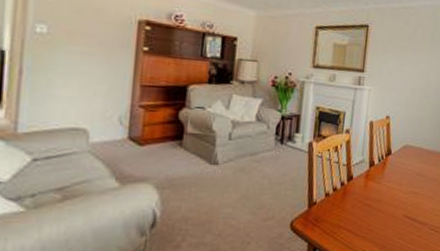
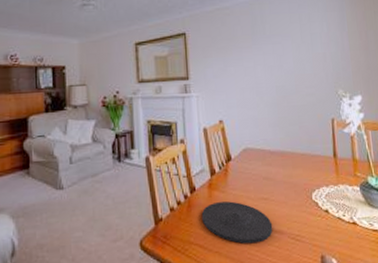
plate: none [354,192,418,232] -> present [201,201,273,244]

